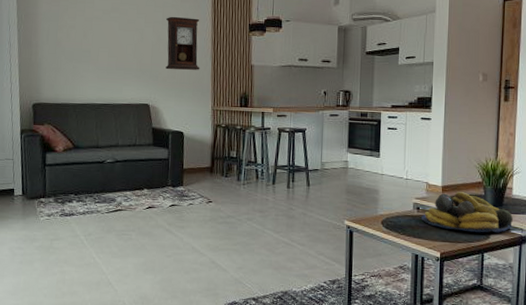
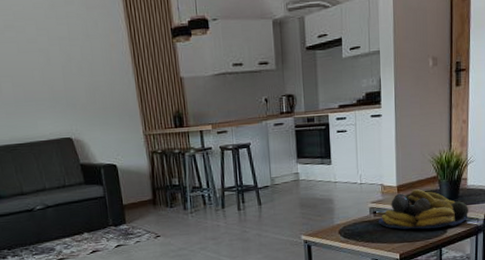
pendulum clock: present [165,16,200,70] -> none [73,28,123,95]

